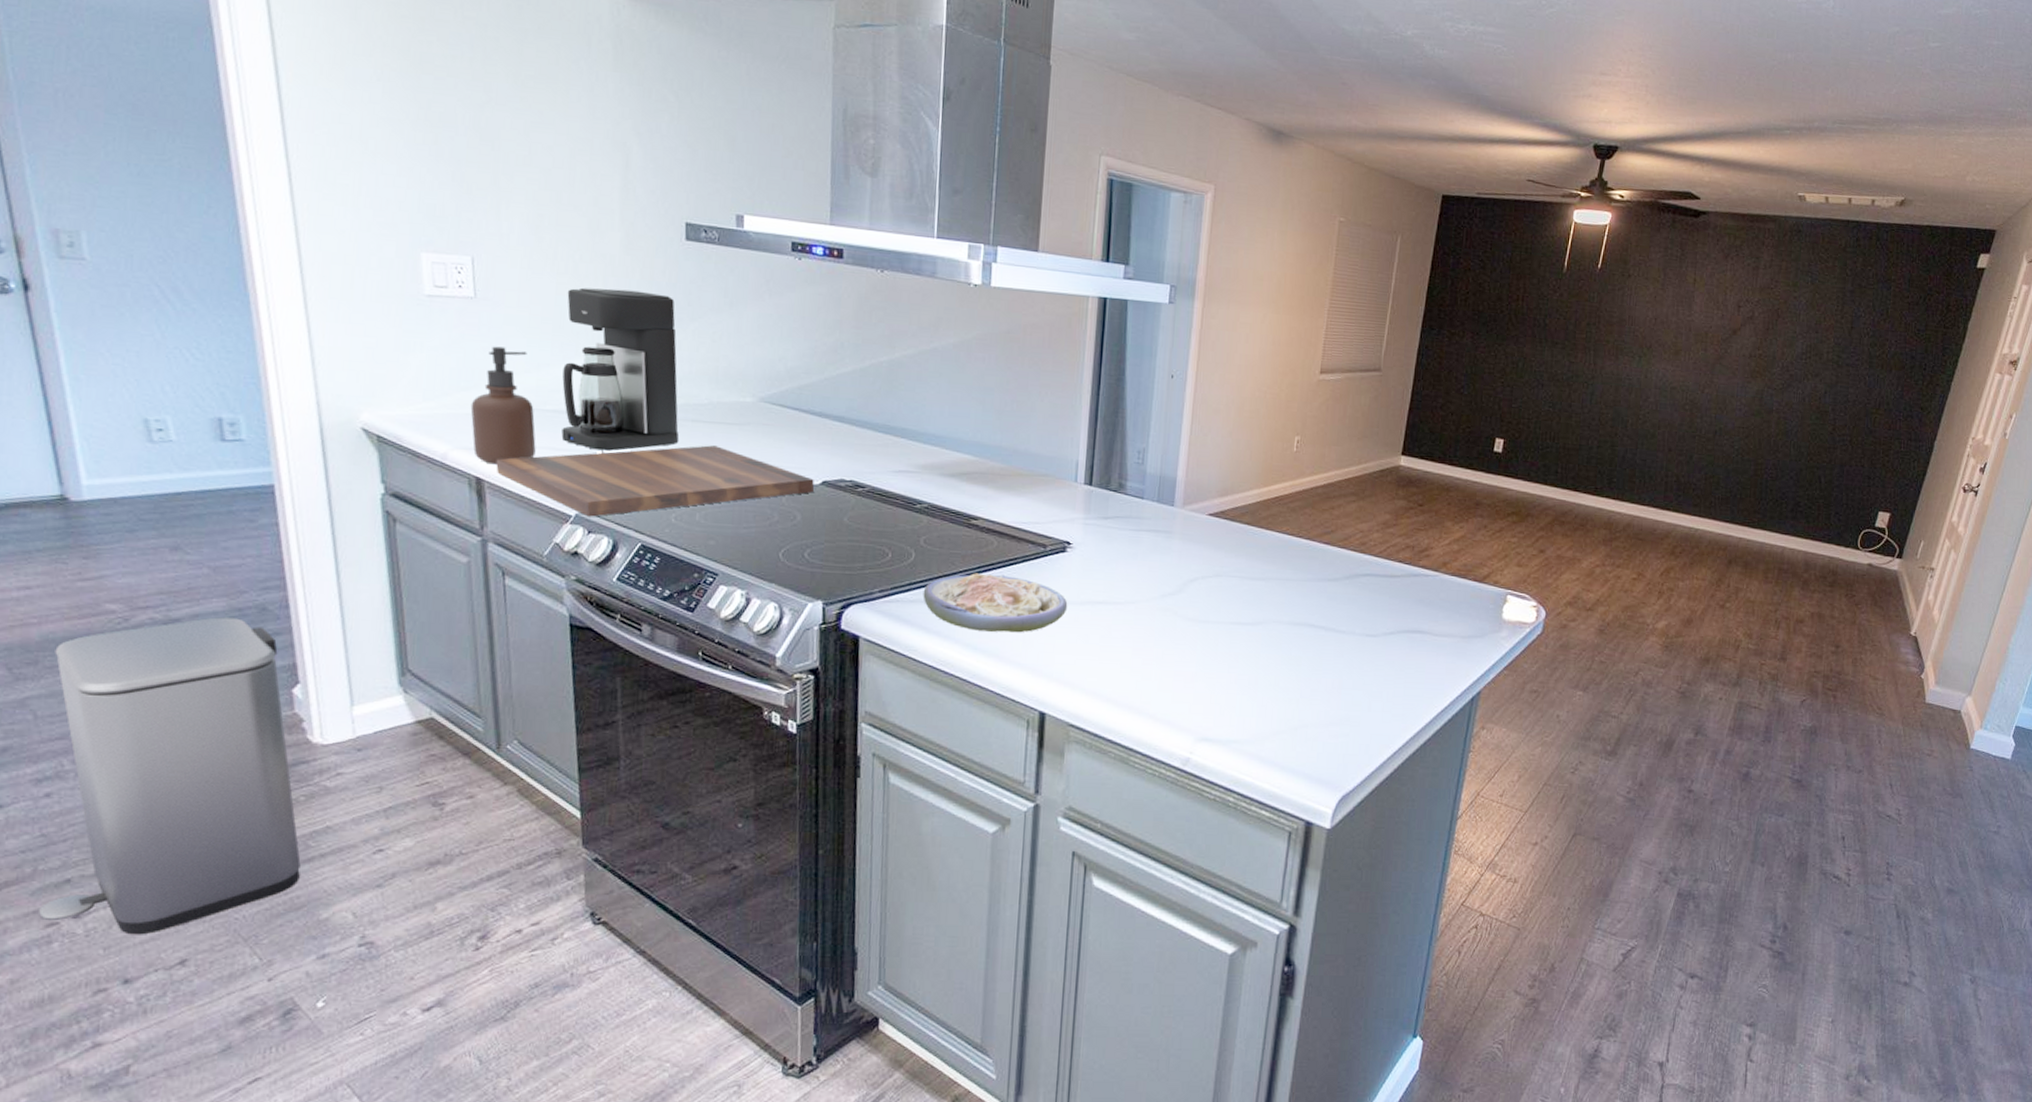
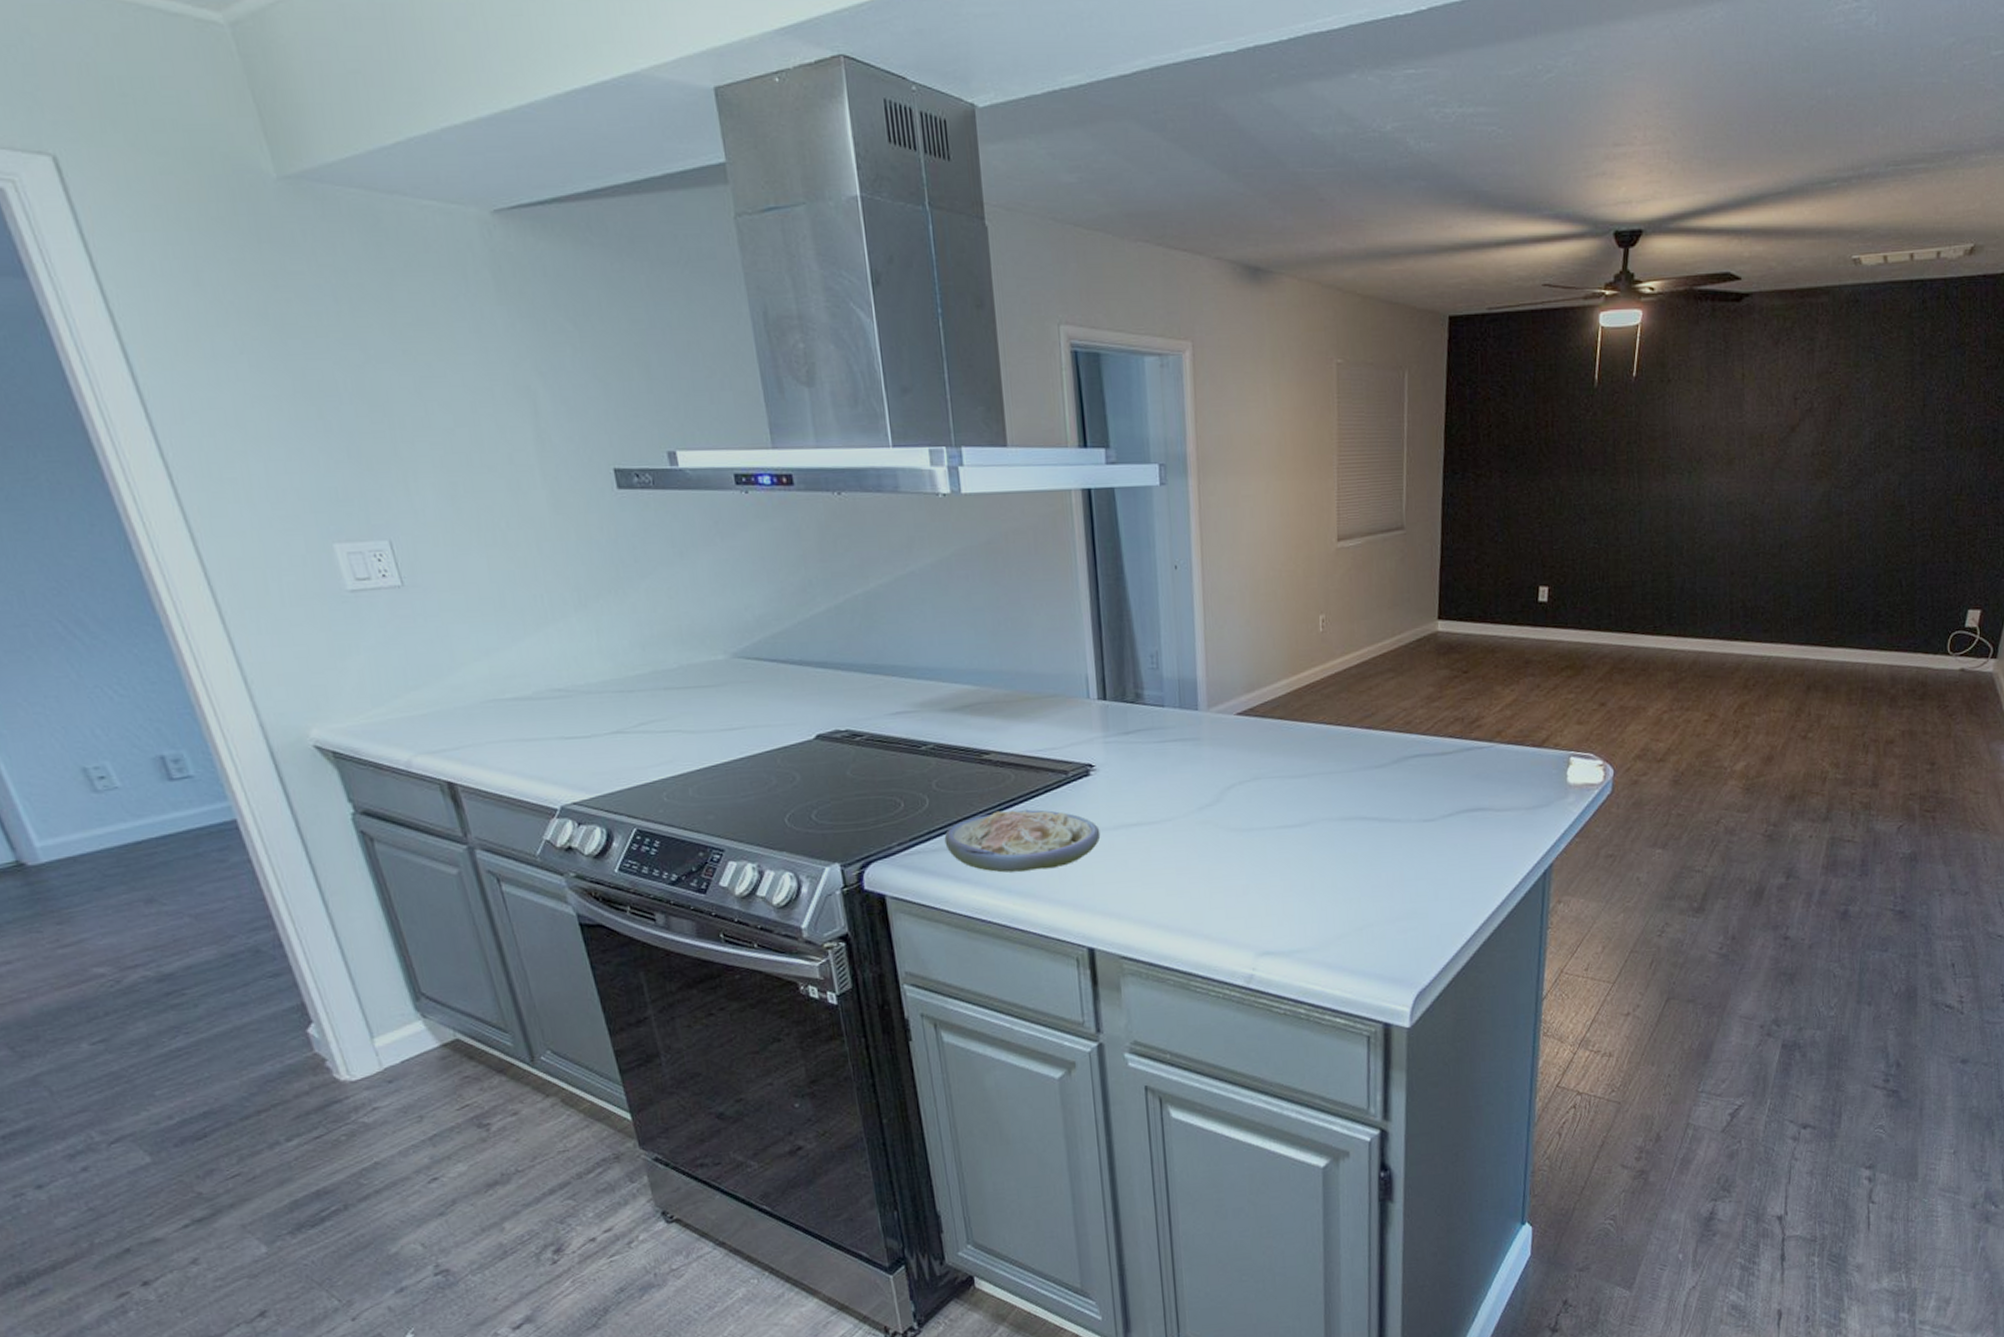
pedal bin: present [39,617,301,935] -> none [53,964,360,1294]
soap dispenser: present [470,346,536,465] -> none [424,636,505,766]
cutting board: present [496,445,815,517] -> none [464,712,810,808]
coffee maker: present [561,287,680,452] -> none [501,553,655,735]

